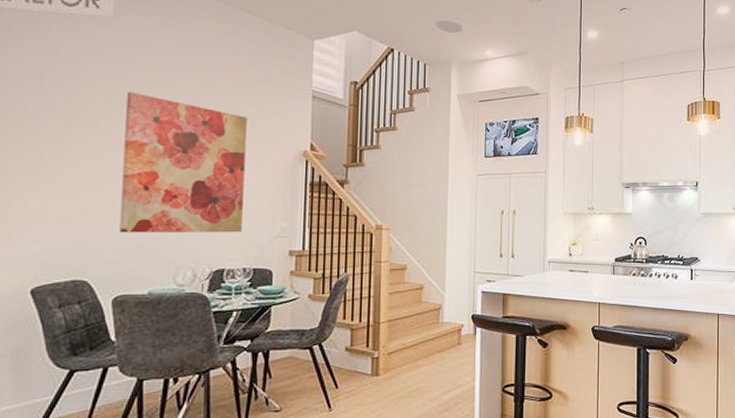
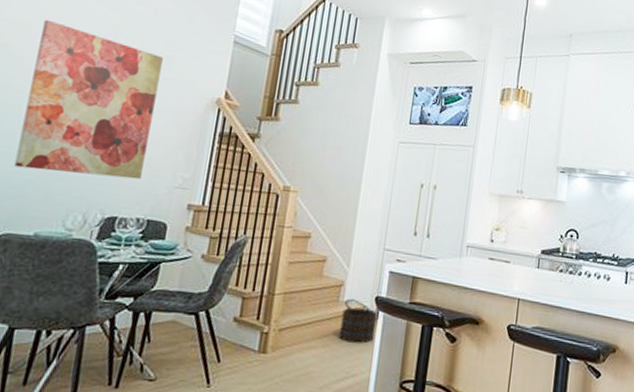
bucket: none [443,319,475,358] -> present [339,298,378,343]

